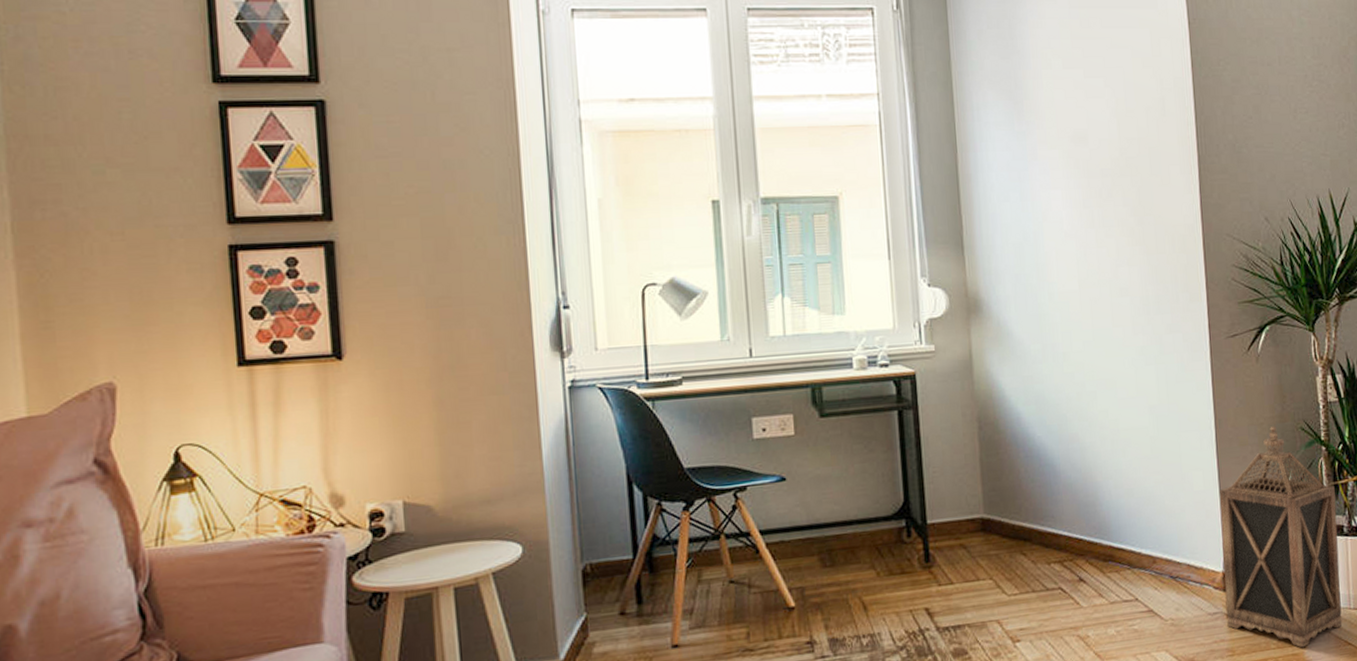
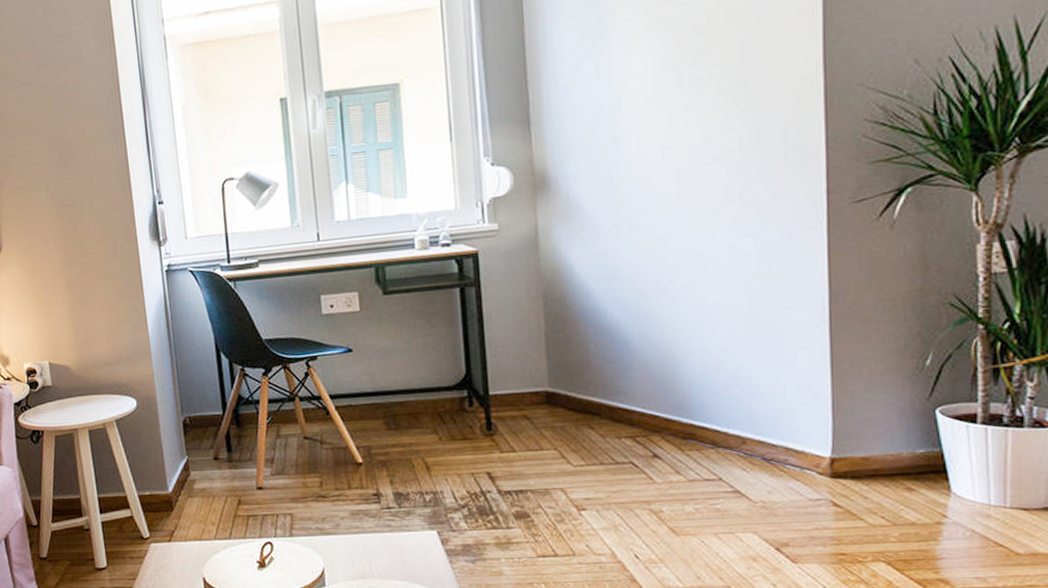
lantern: present [1220,426,1342,648] -> none [830,302,994,545]

